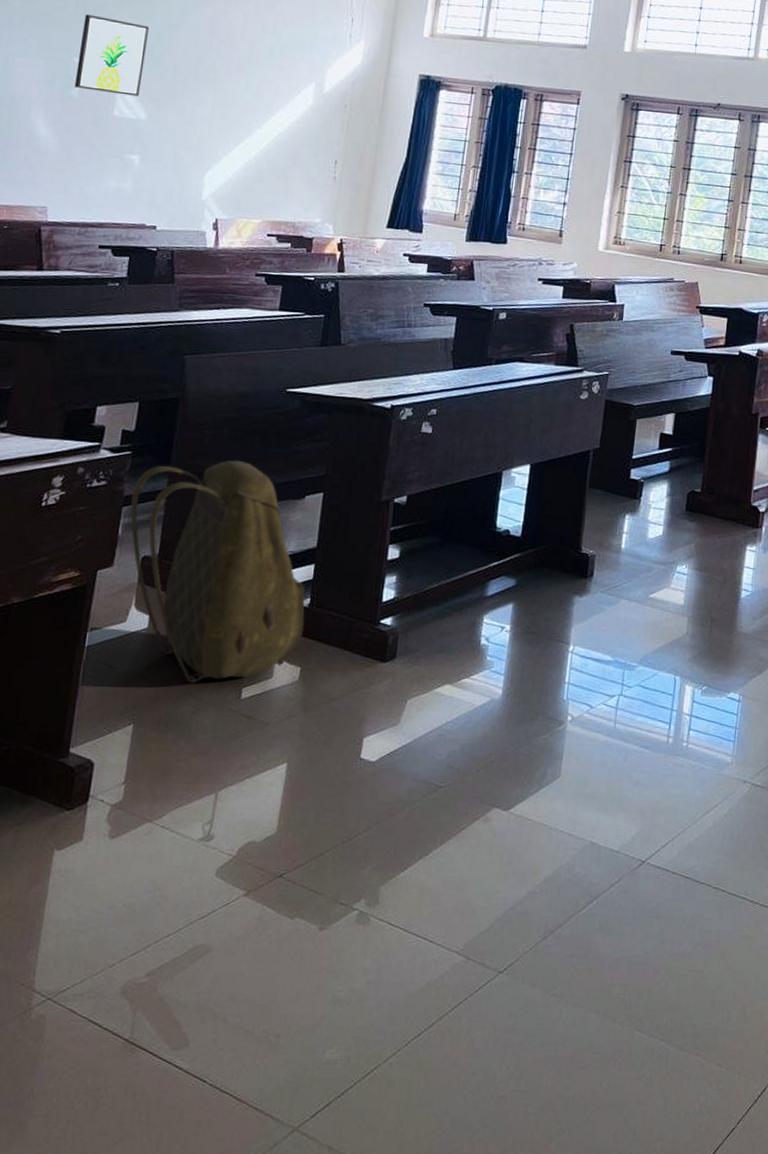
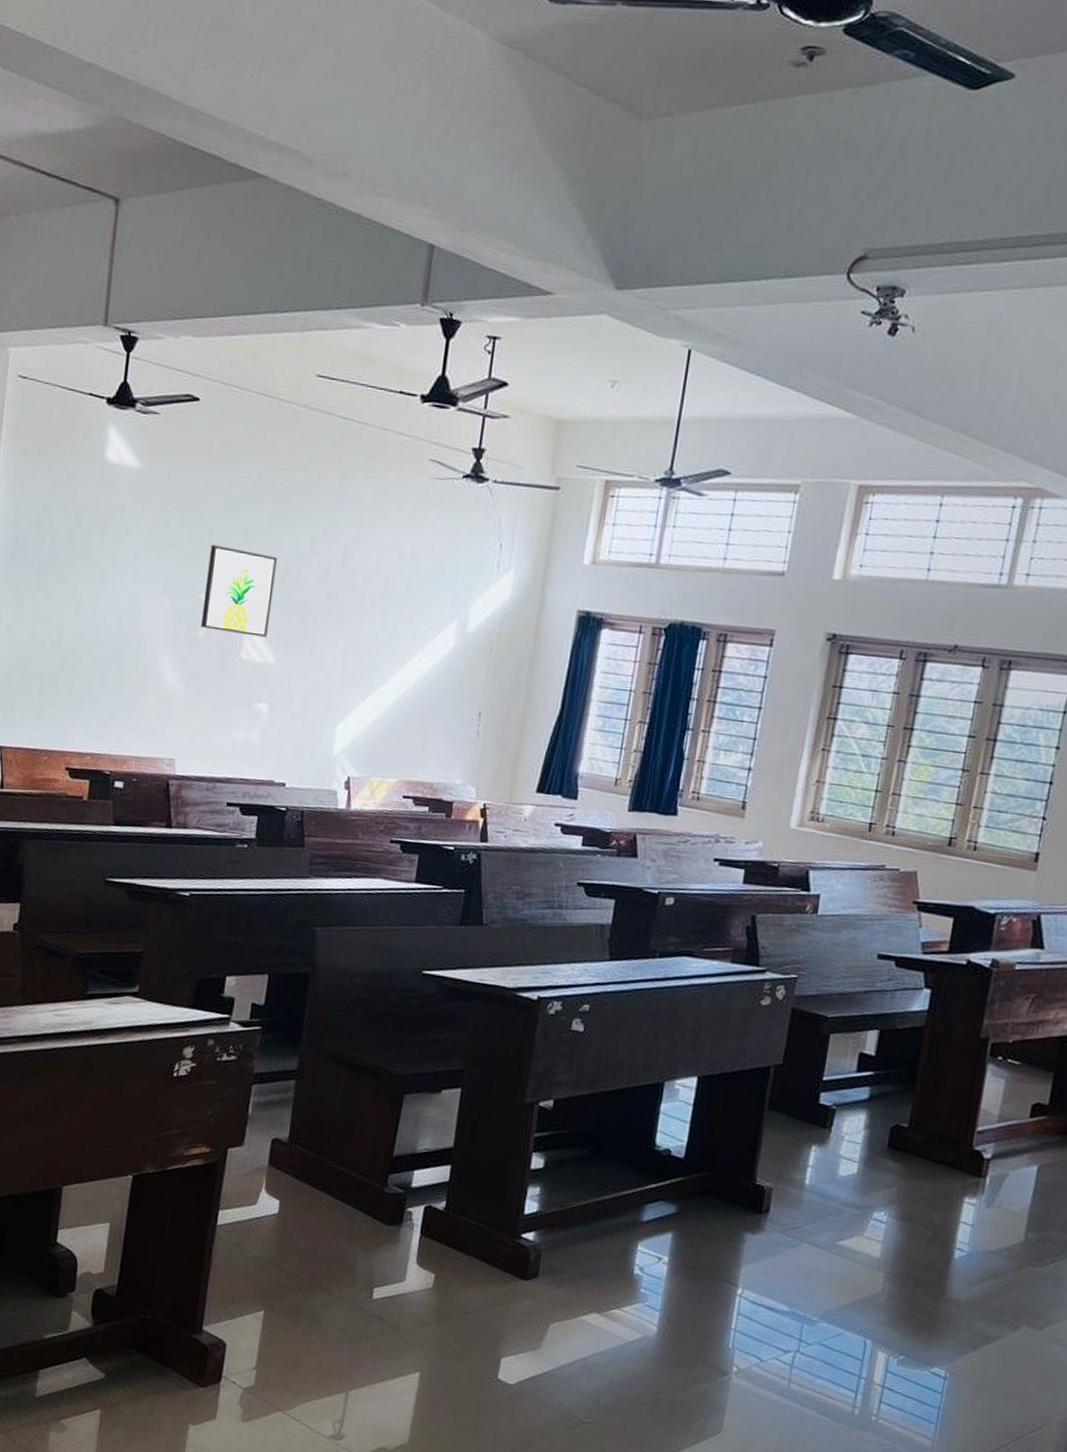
backpack: present [130,460,306,684] -> none [260,1044,442,1279]

